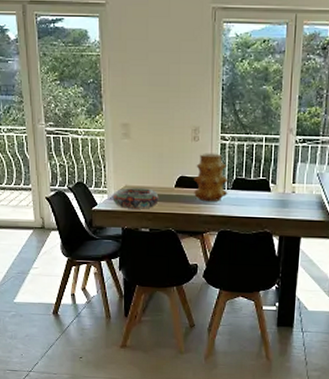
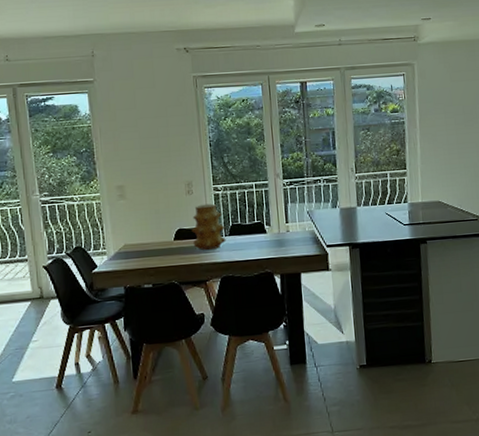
decorative bowl: present [113,188,159,209] -> none [112,244,159,268]

